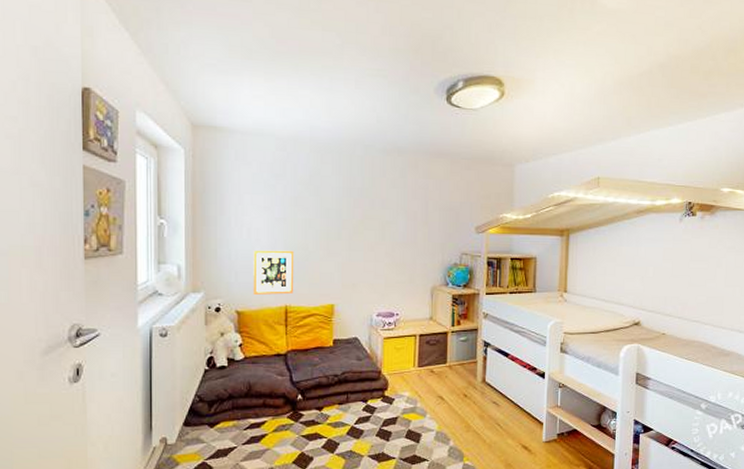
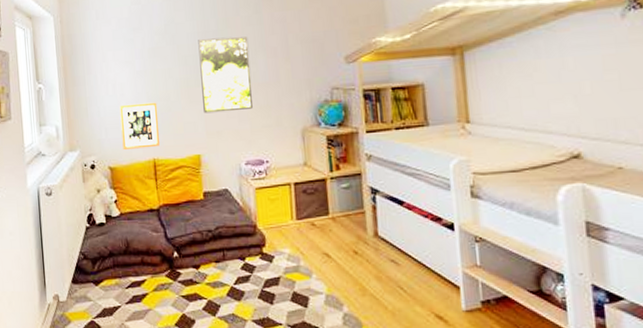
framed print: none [342,195,391,266] -> present [198,36,253,114]

